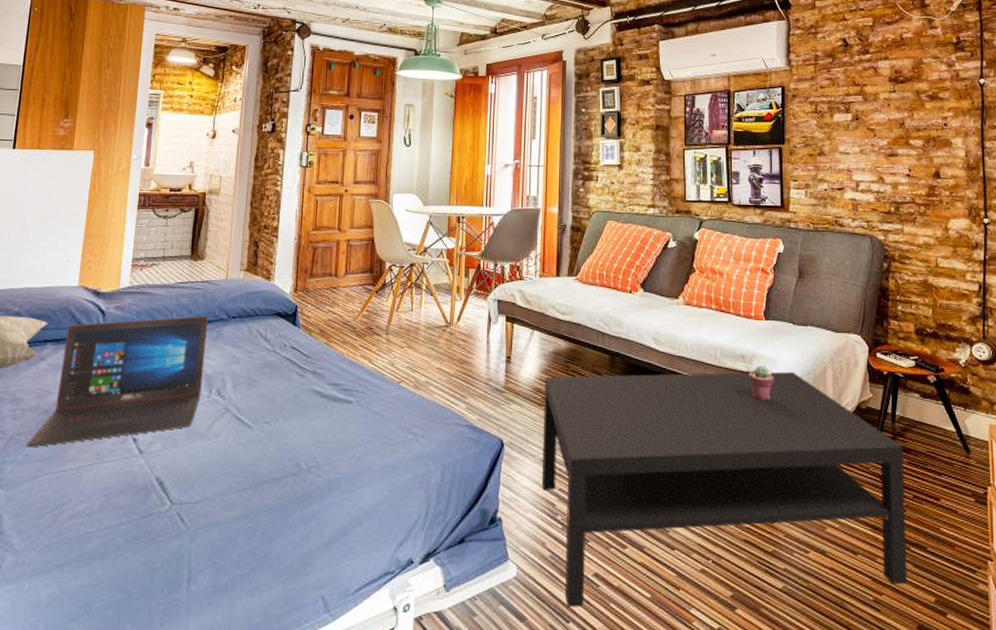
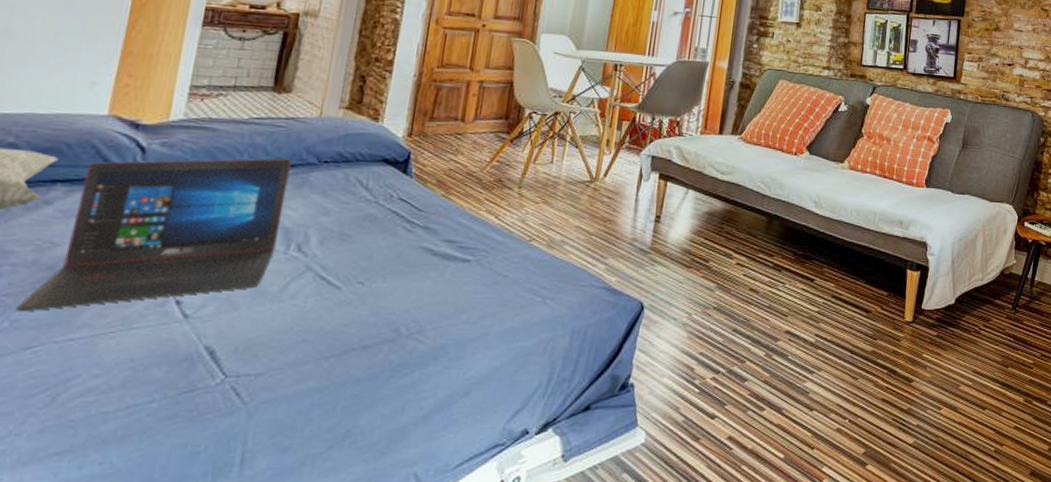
coffee table: present [541,371,908,608] -> none [681,237,1038,473]
potted succulent: present [748,366,774,400] -> none [903,231,928,265]

